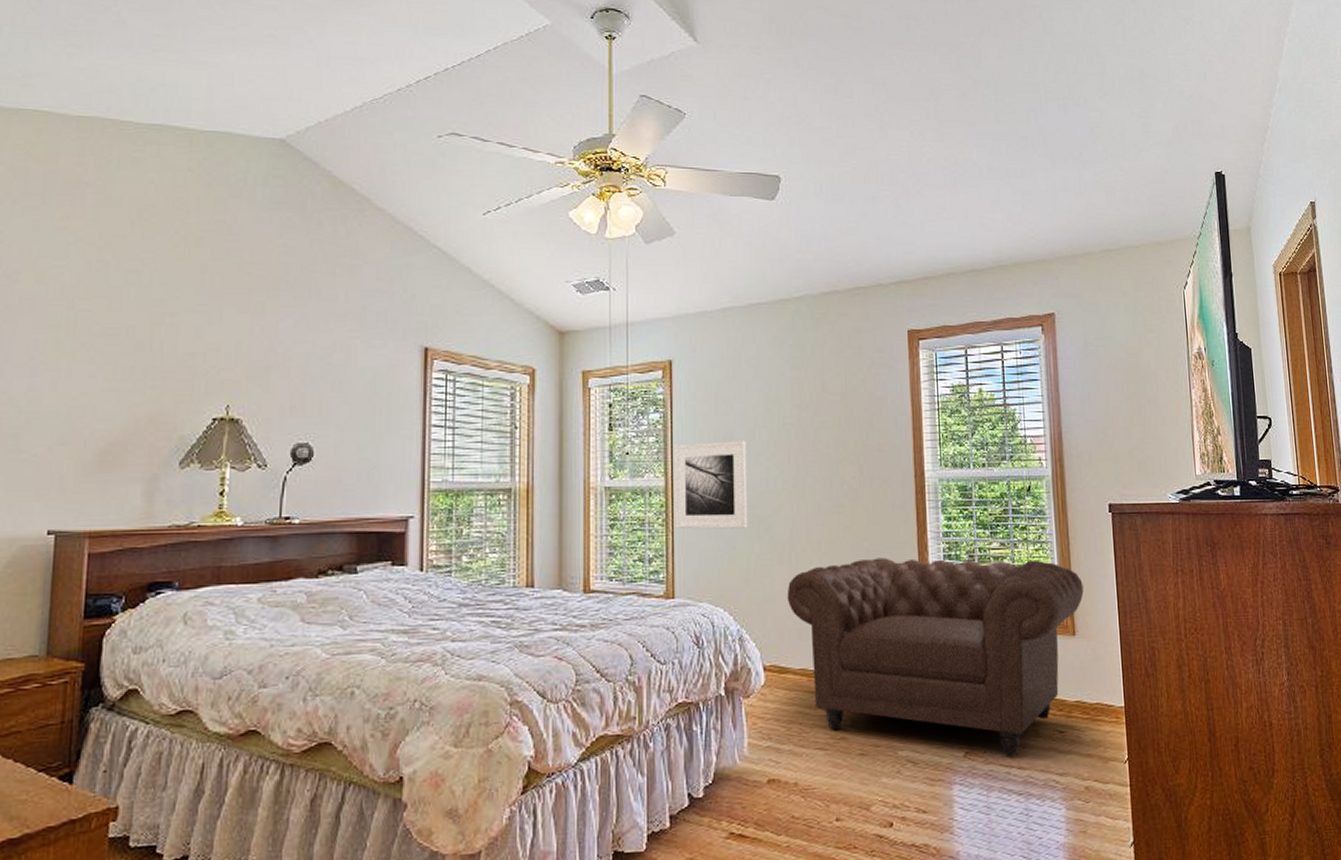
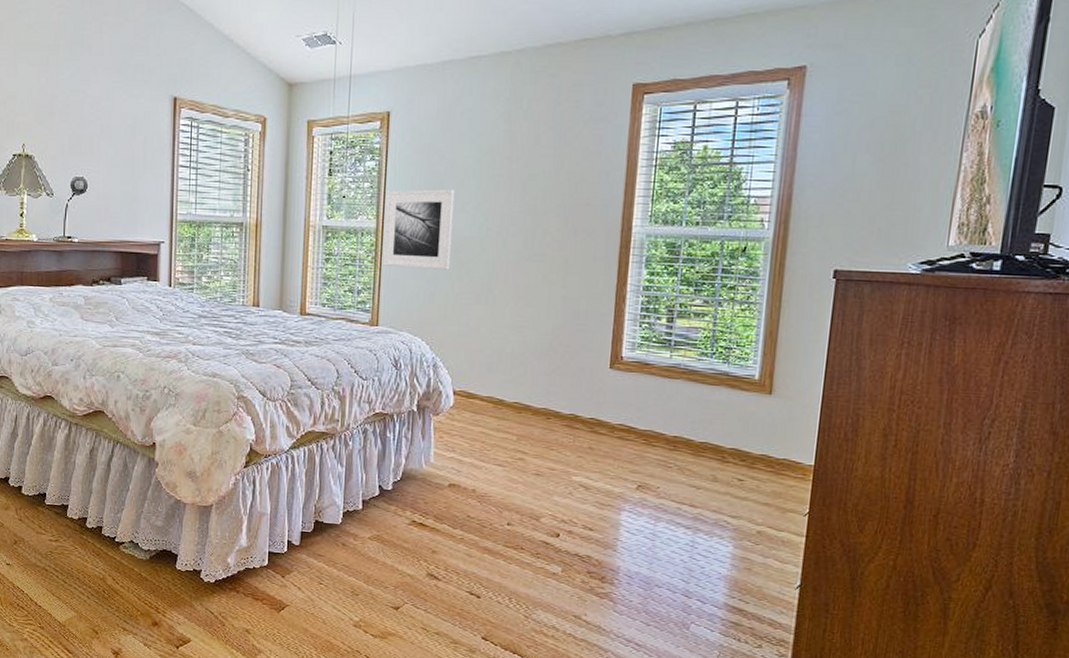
chair: present [786,558,1084,756] -> none [480,305,790,494]

